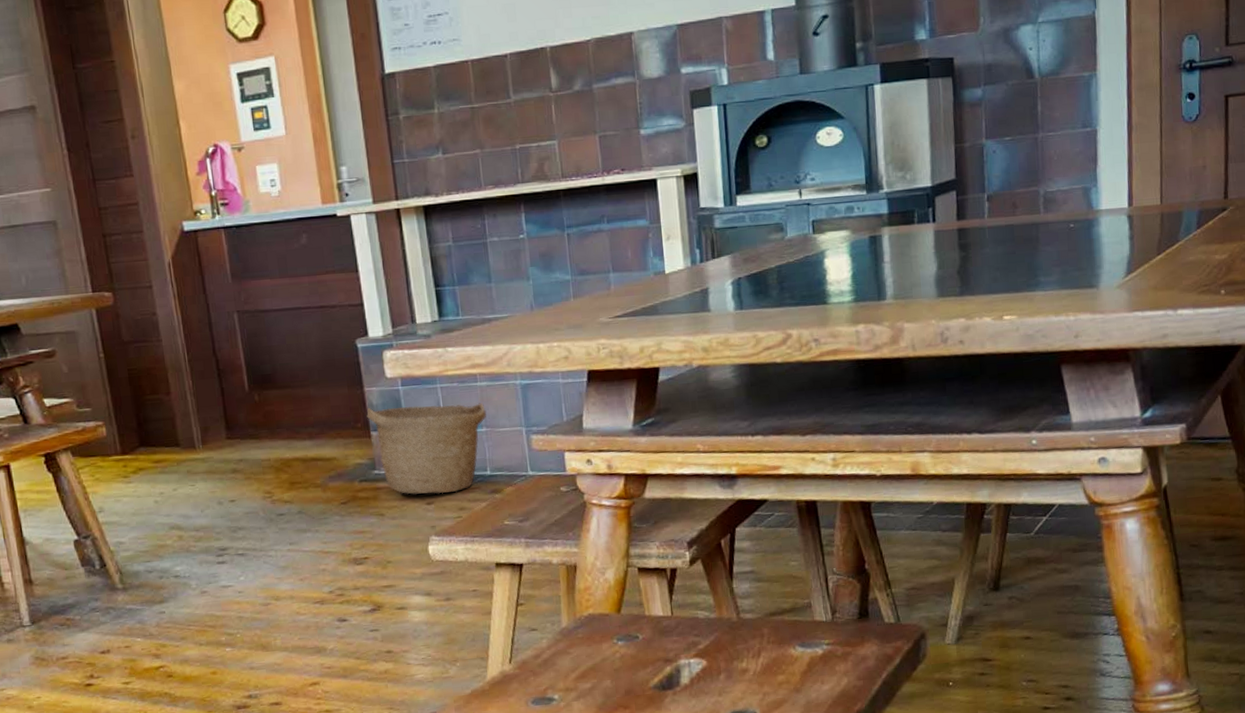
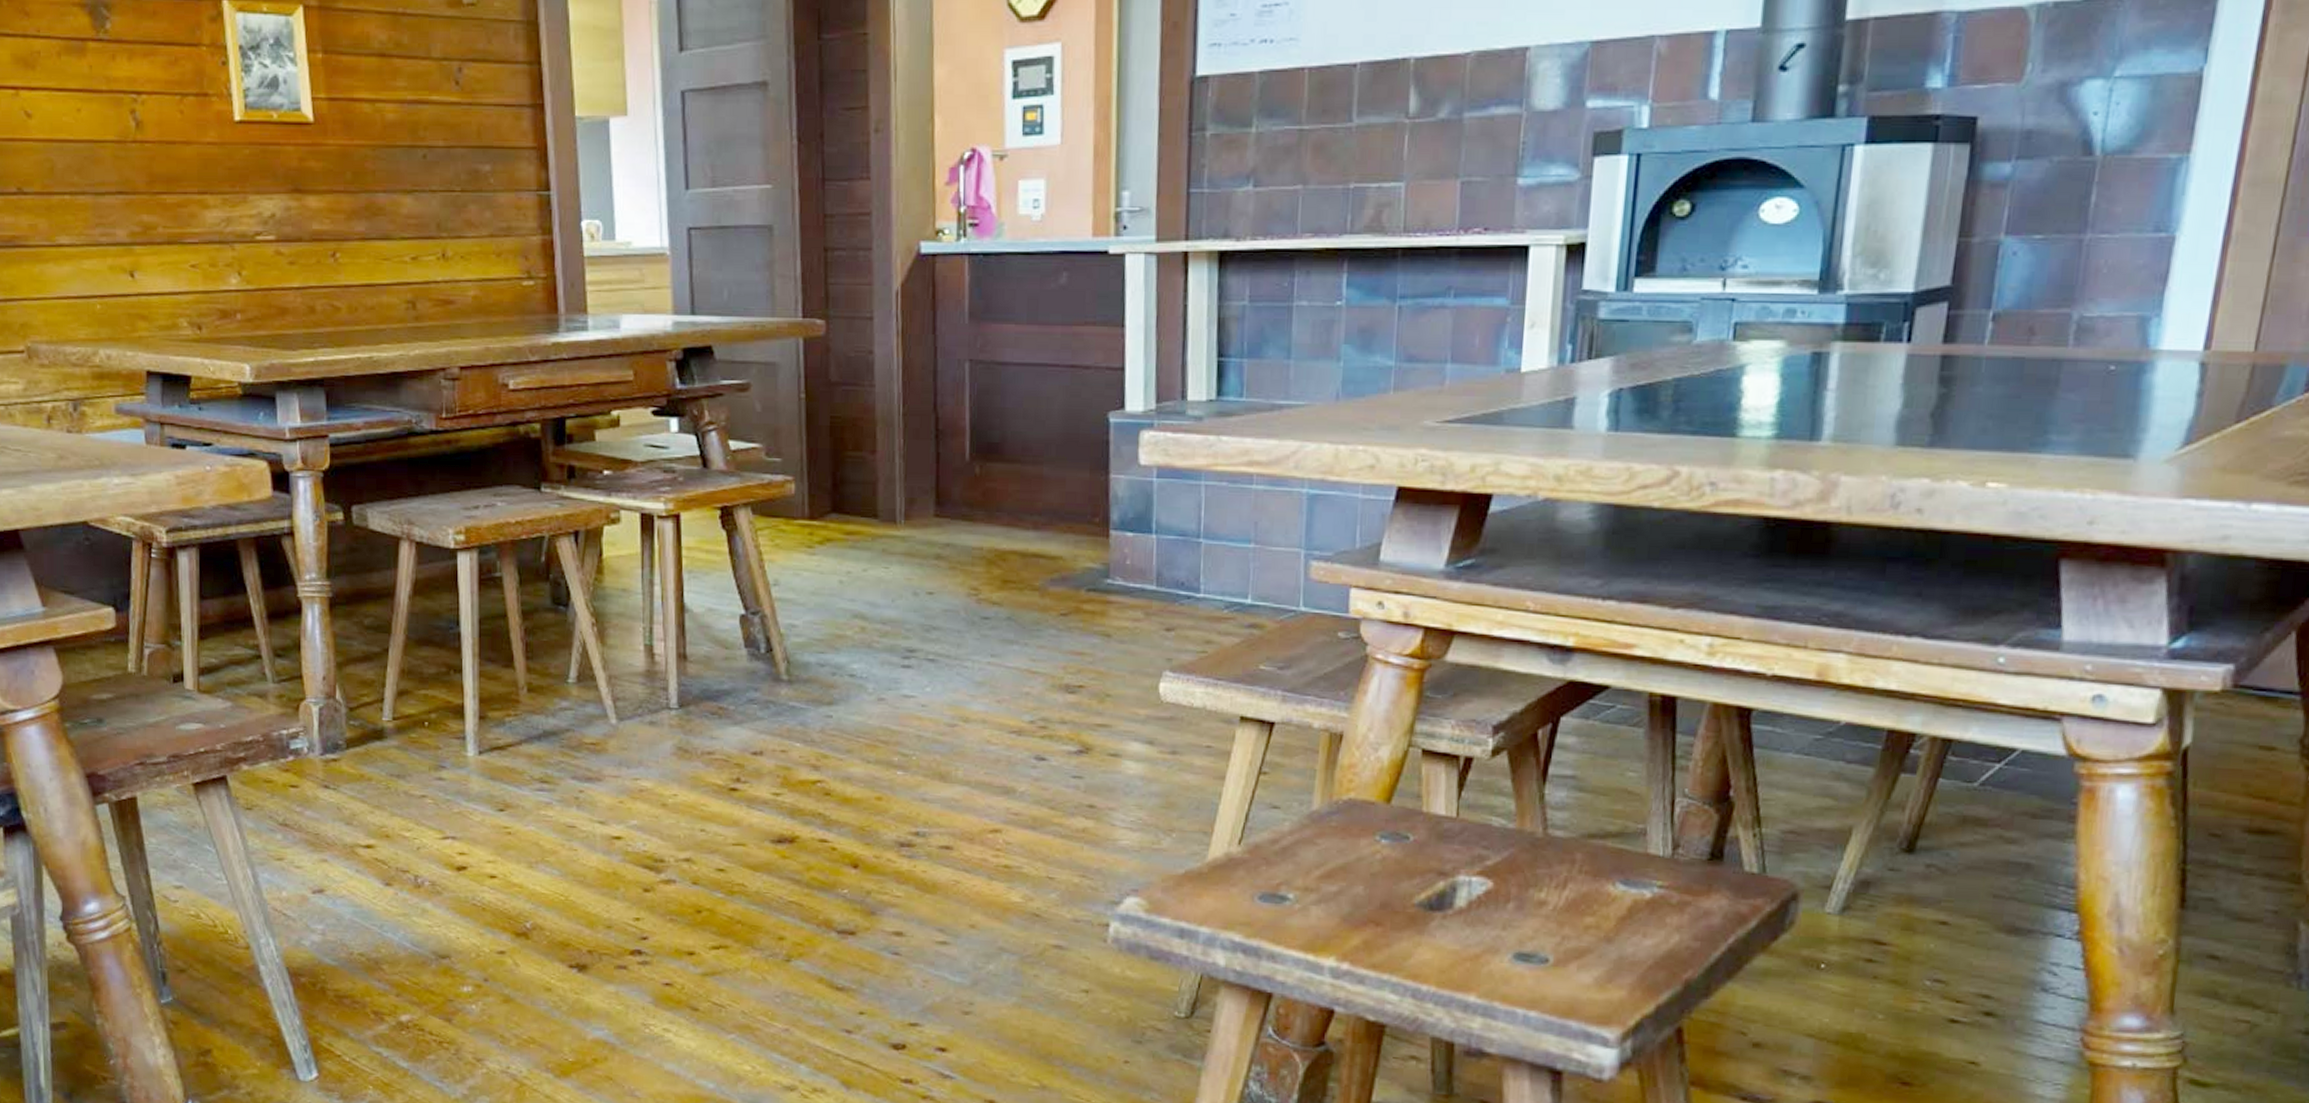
basket: present [367,403,487,495] -> none [1108,499,1259,621]

